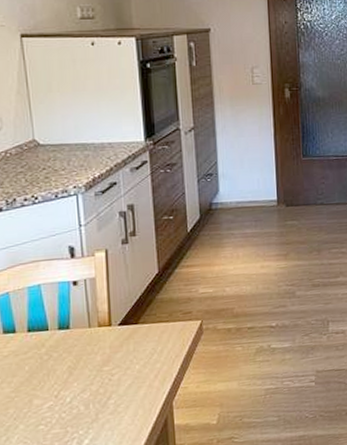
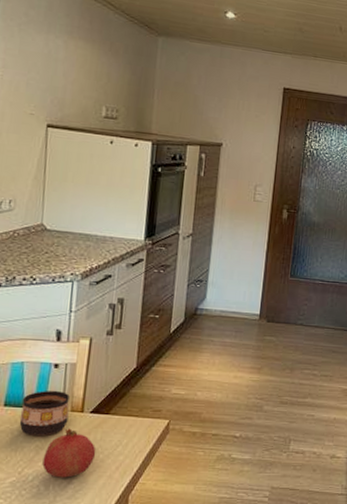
cup: none [45,308,97,358] -> present [19,390,70,437]
fruit: none [78,344,132,396] -> present [42,428,96,478]

